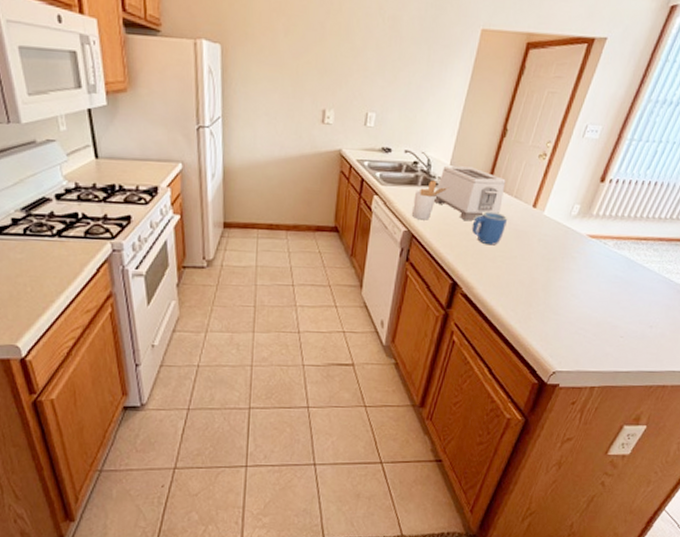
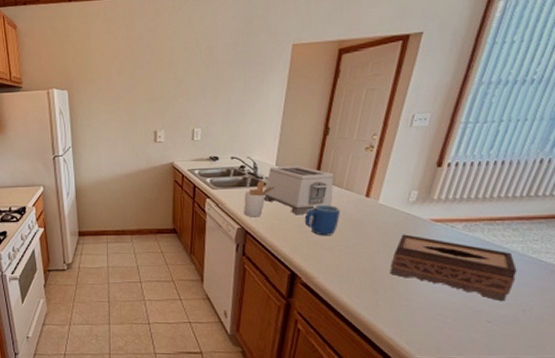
tissue box: none [544,248,652,318] -> present [389,234,517,302]

